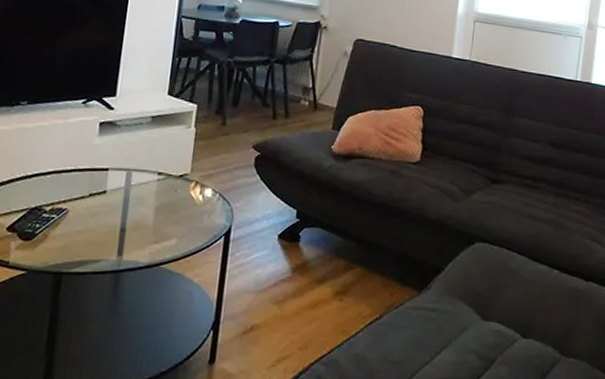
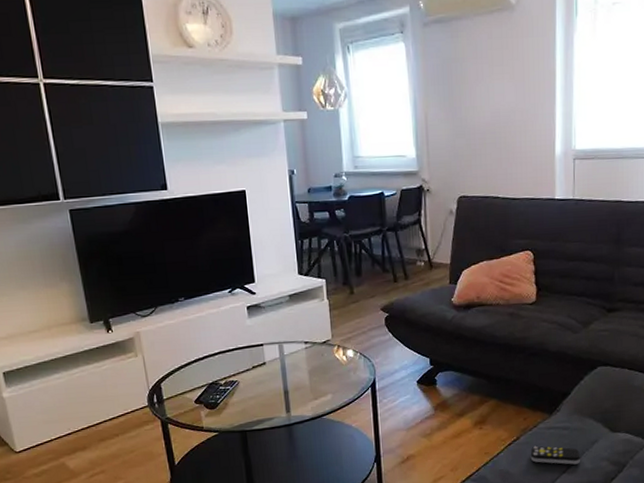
remote control: none [391,328,447,355] -> present [530,446,580,465]

